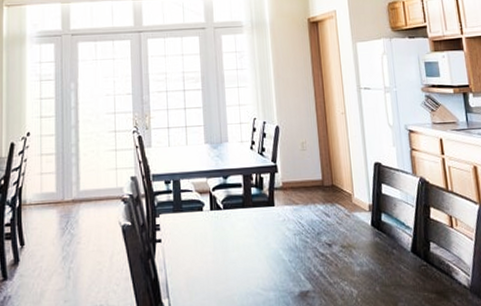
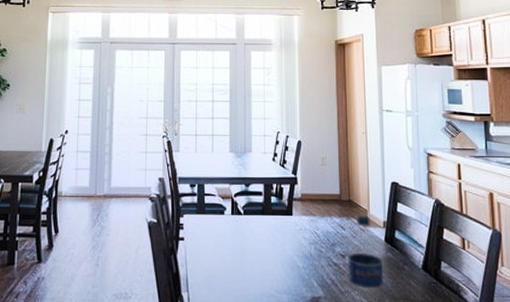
water bottle: none [335,199,373,278] -> present [347,215,383,289]

